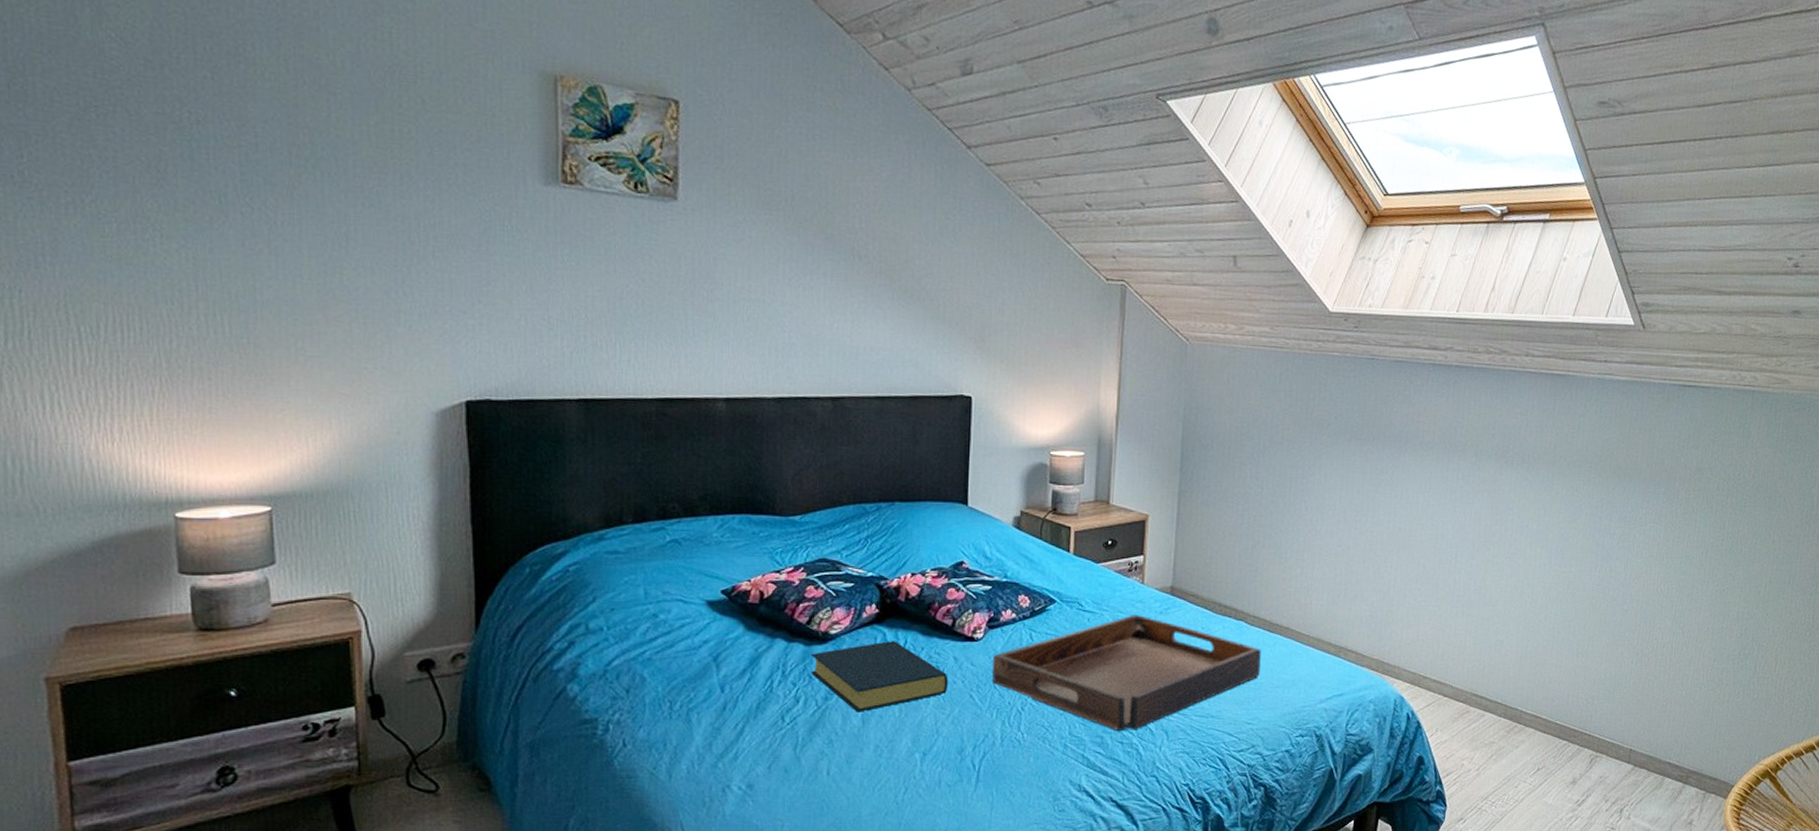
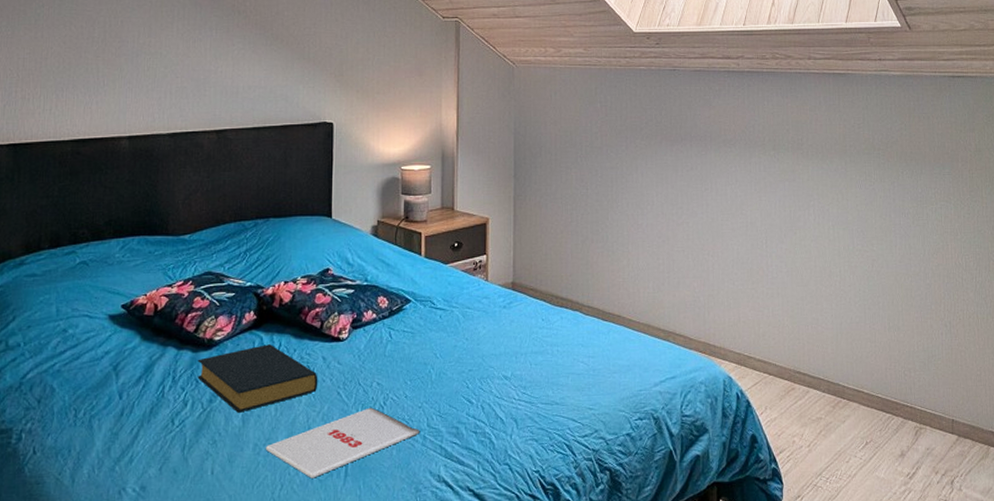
magazine: none [887,712,1060,783] -> present [265,407,419,479]
serving tray: present [992,614,1261,730] -> none [357,309,597,421]

